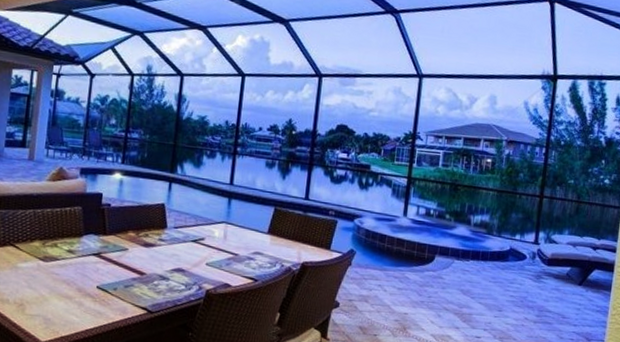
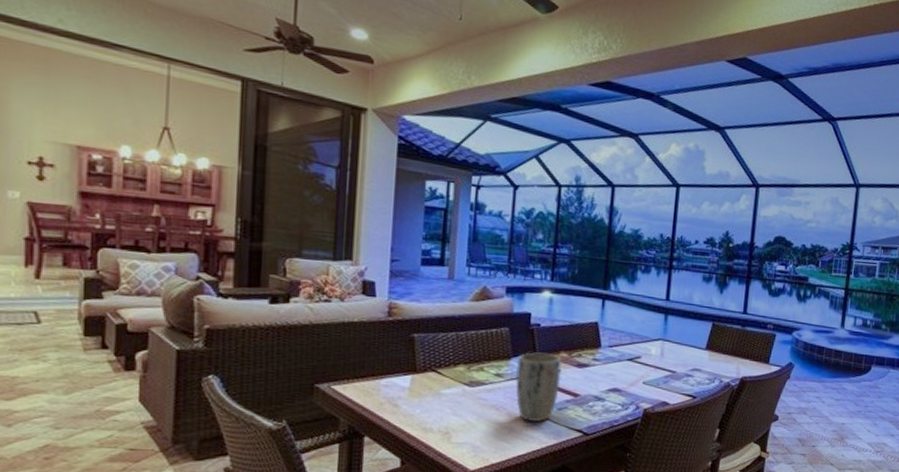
plant pot: none [85,230,130,299] -> present [515,352,562,423]

